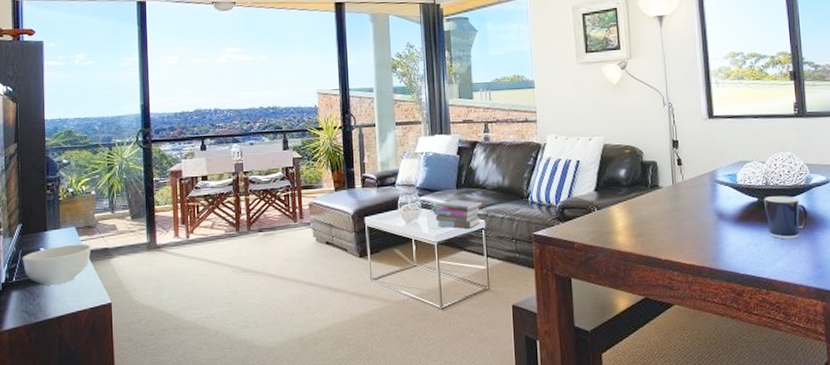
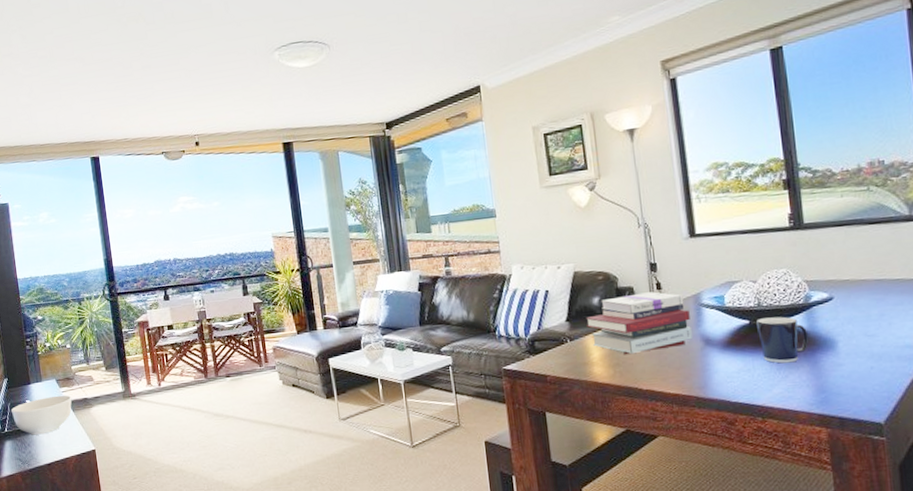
books: present [434,199,482,229] -> none [398,337,448,366]
books: none [613,167,707,226] -> present [586,291,692,355]

